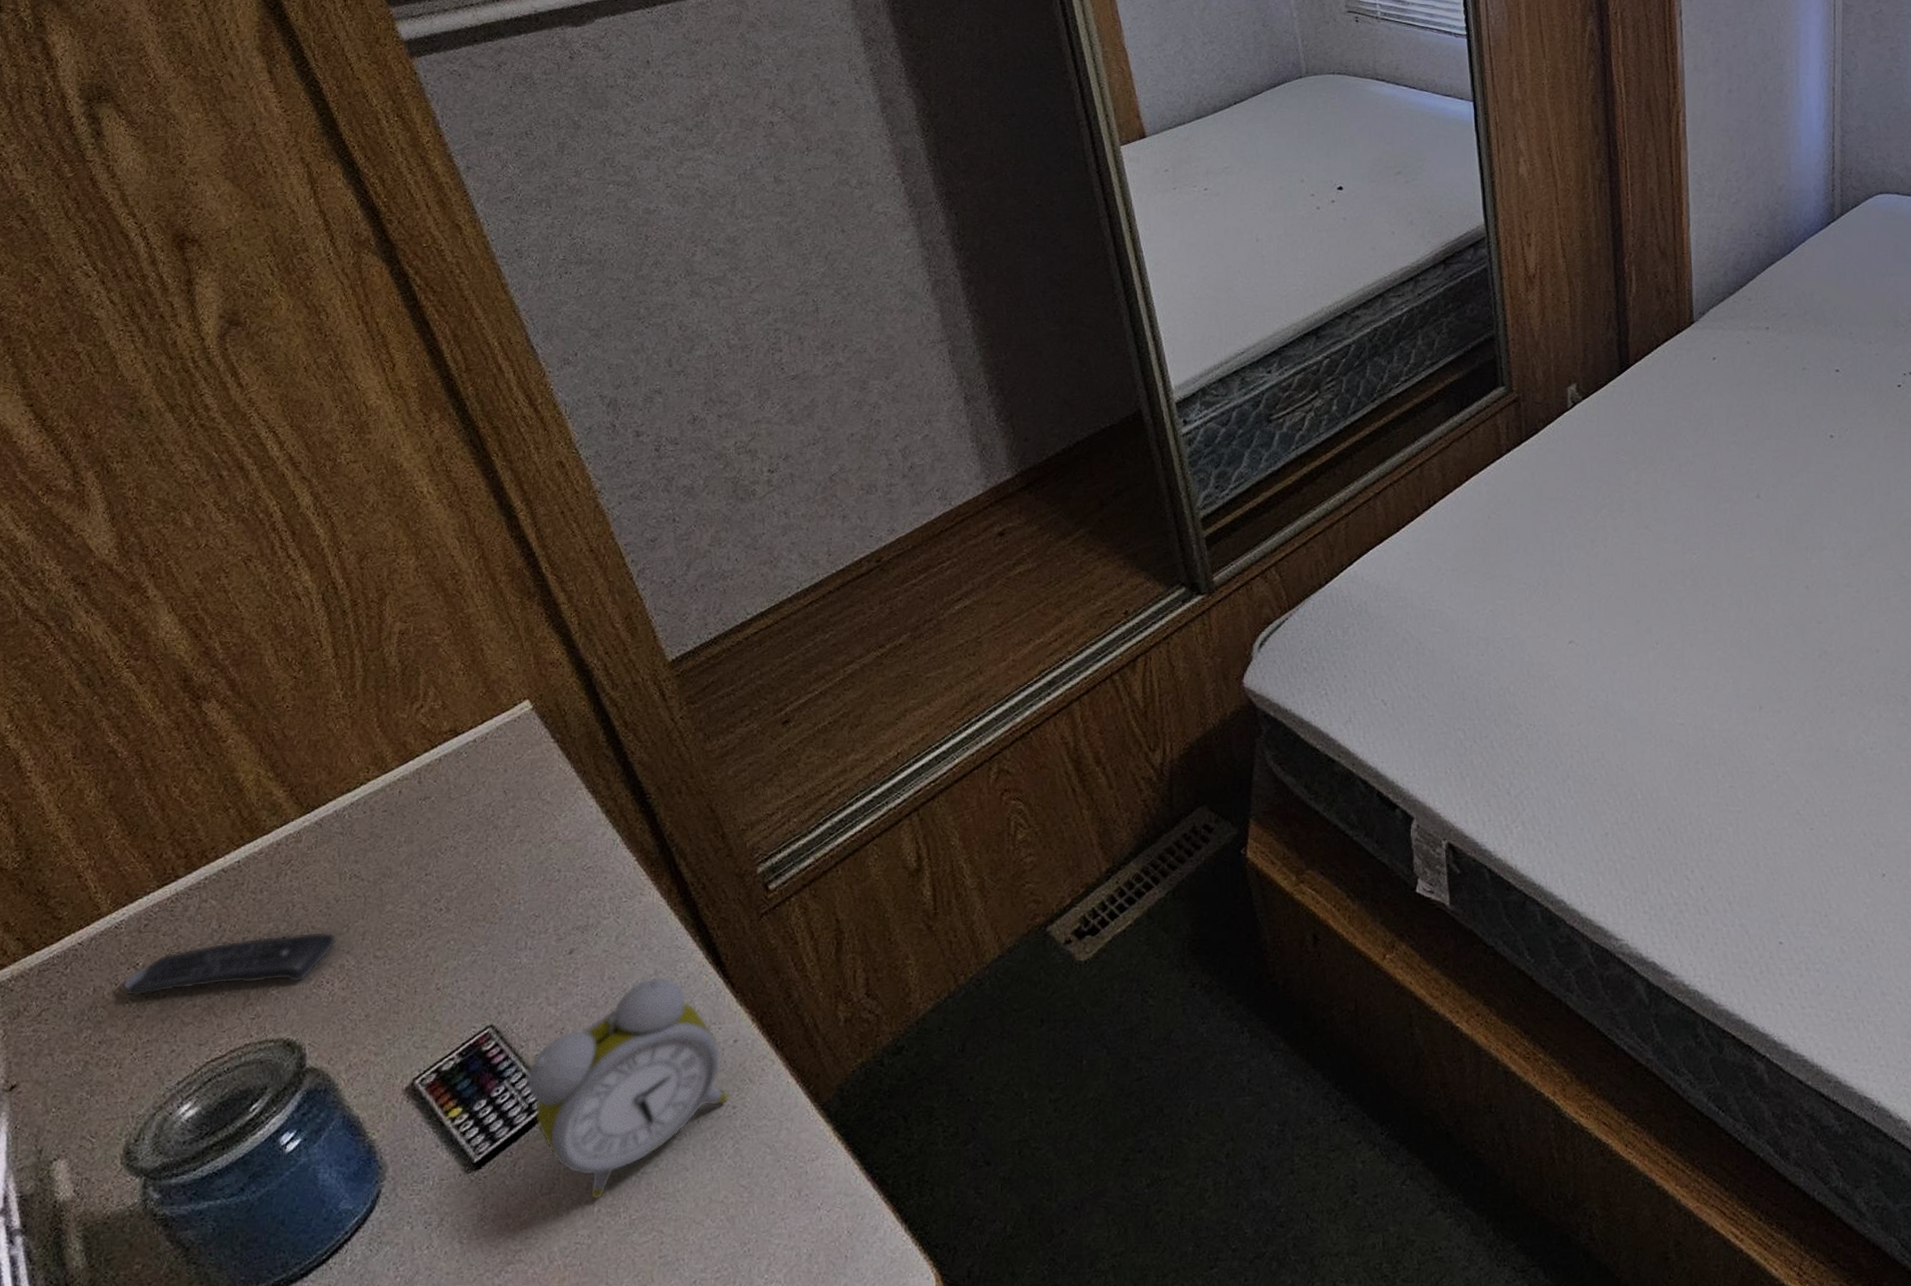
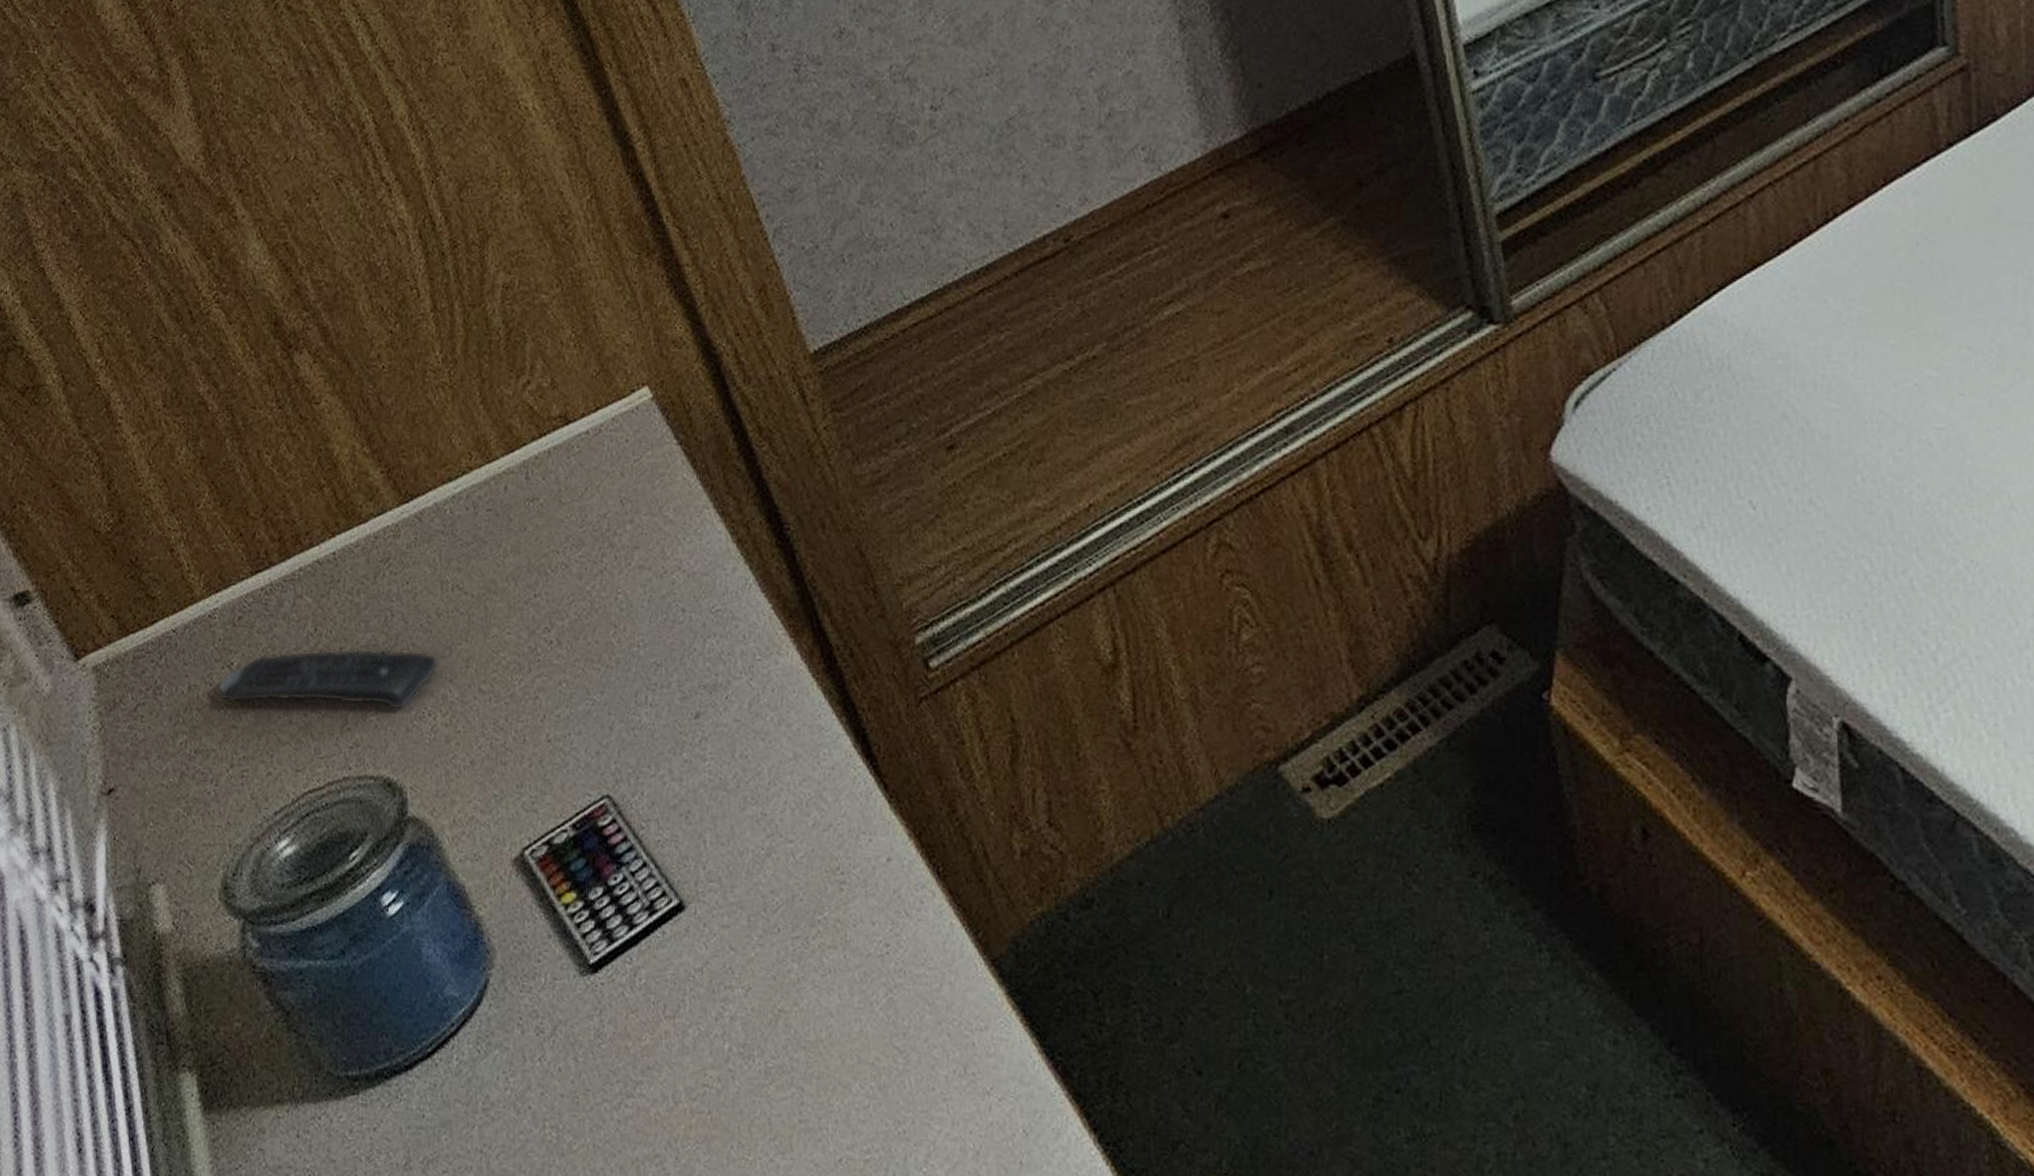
alarm clock: present [527,976,729,1200] -> none [648,761,881,1036]

